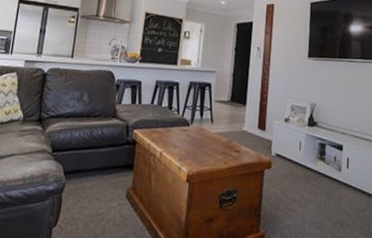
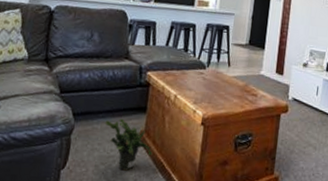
potted plant: none [94,176,140,229] -> present [104,118,152,171]

